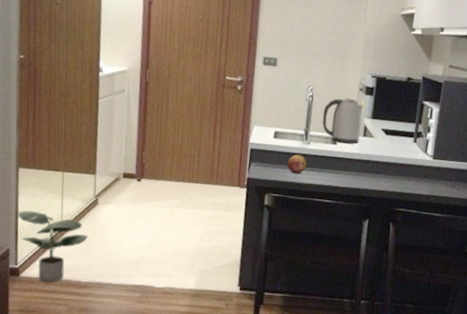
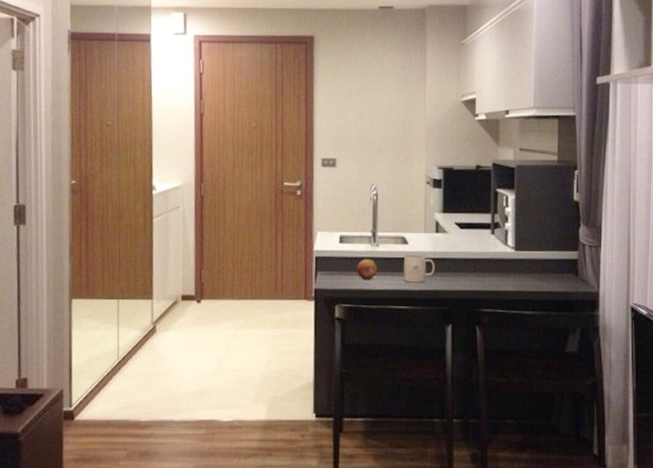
potted plant: present [18,210,88,283] -> none [71,344,147,424]
kettle: present [322,97,364,144] -> none [389,193,432,242]
mug: none [329,153,360,181] -> present [403,254,435,283]

